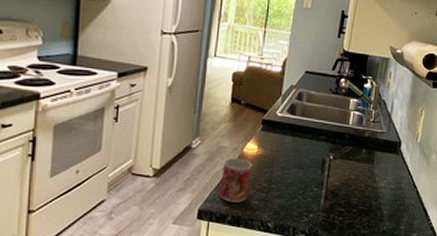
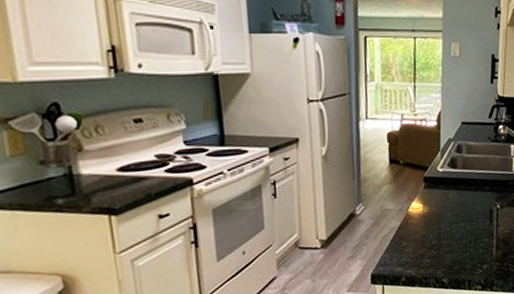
mug: present [219,158,252,202] -> none [389,218,420,264]

